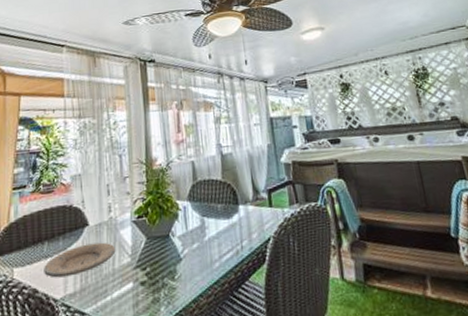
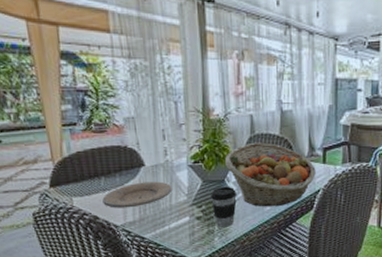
coffee cup: none [155,241,183,293] -> present [211,186,237,227]
fruit basket: none [169,189,264,264] -> present [225,142,316,207]

